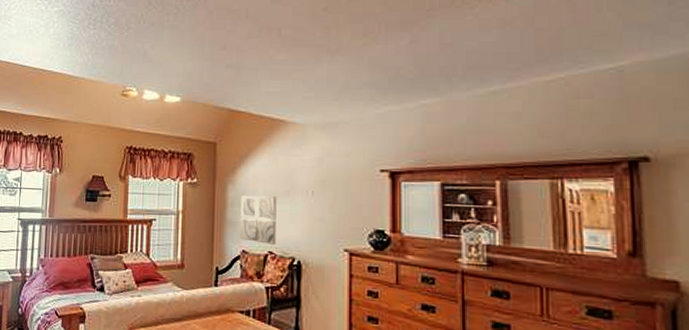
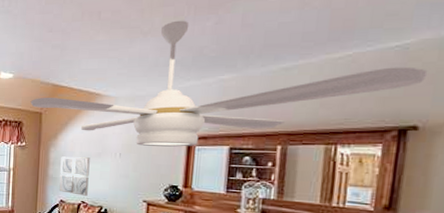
ceiling fan: none [202,38,649,183] -> present [30,20,428,147]

